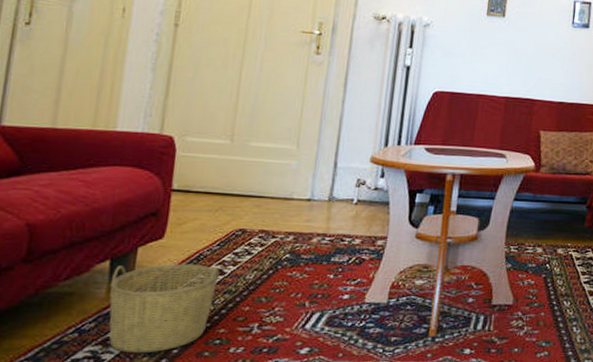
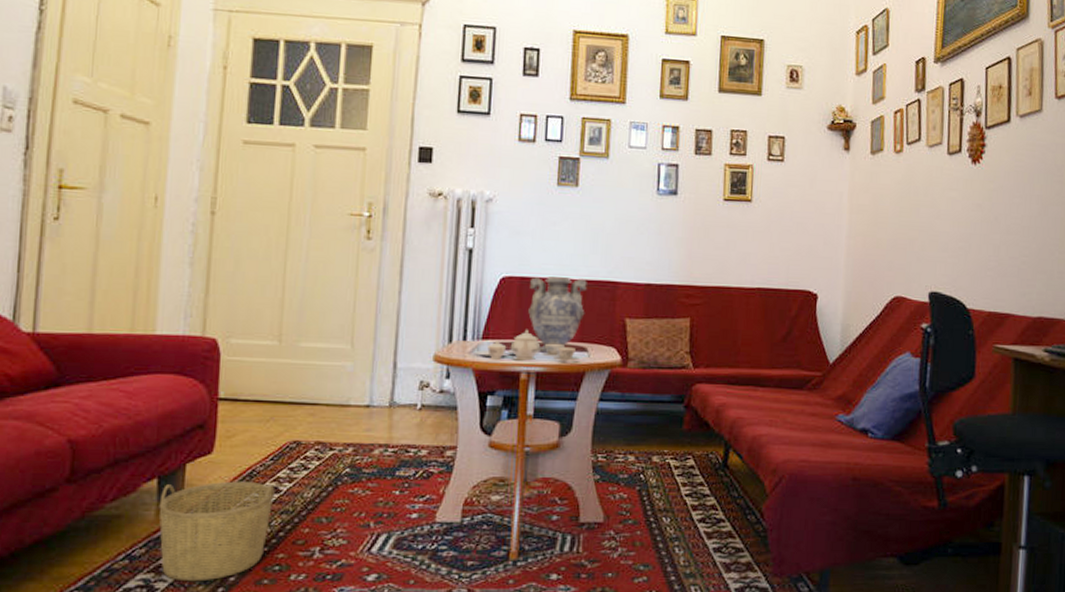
tea set: none [406,137,499,167] -> present [474,329,580,362]
decorative vase: none [456,93,509,158] -> present [528,277,587,353]

